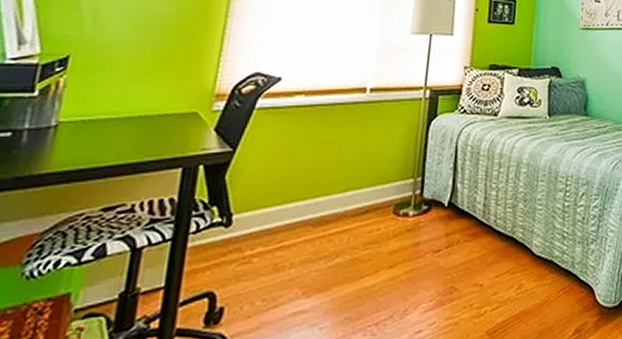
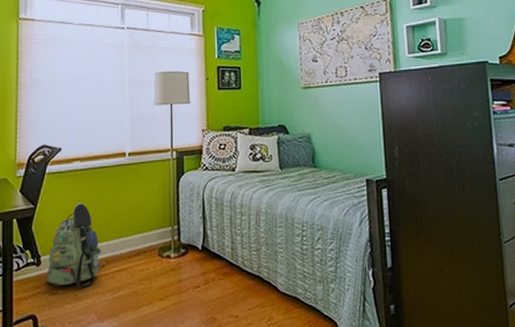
backpack: none [237,147,323,255] -> present [46,203,106,288]

